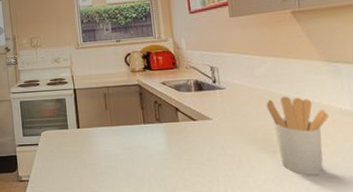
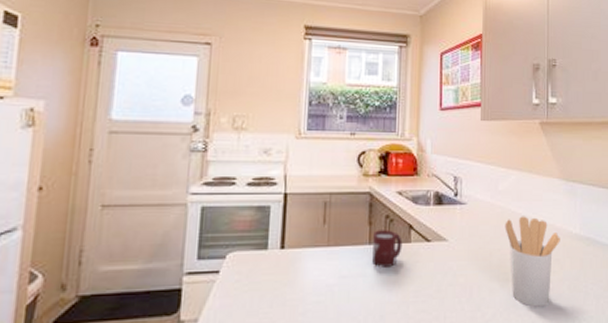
cup: none [146,112,172,141] -> present [372,230,403,267]

